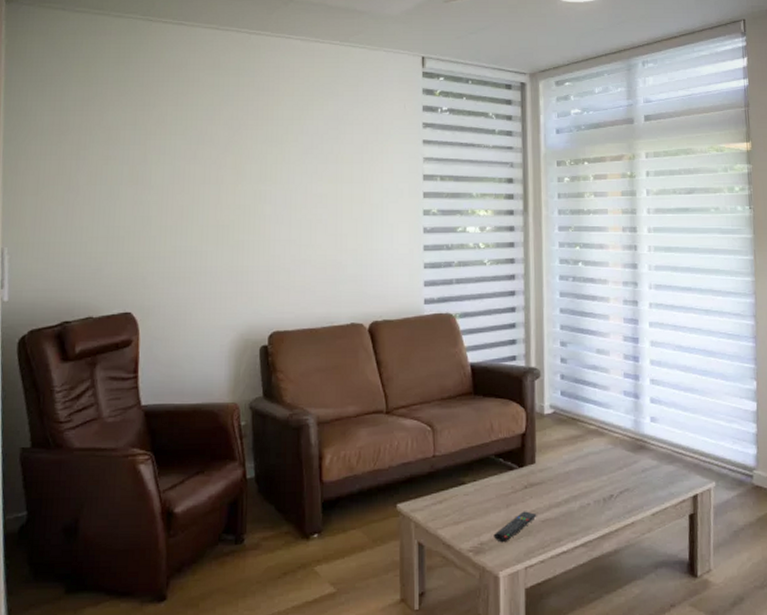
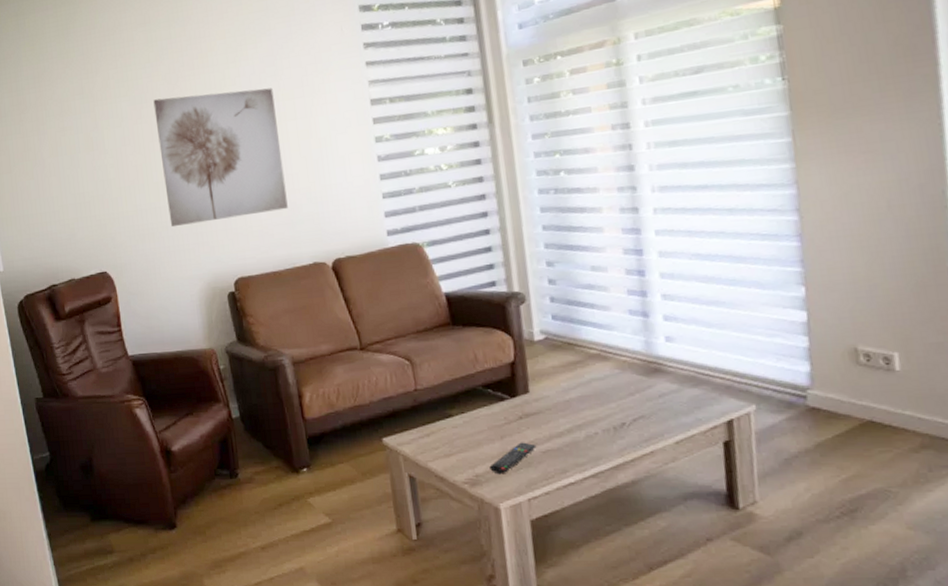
wall art: none [210,143,334,274] -> present [153,87,288,228]

